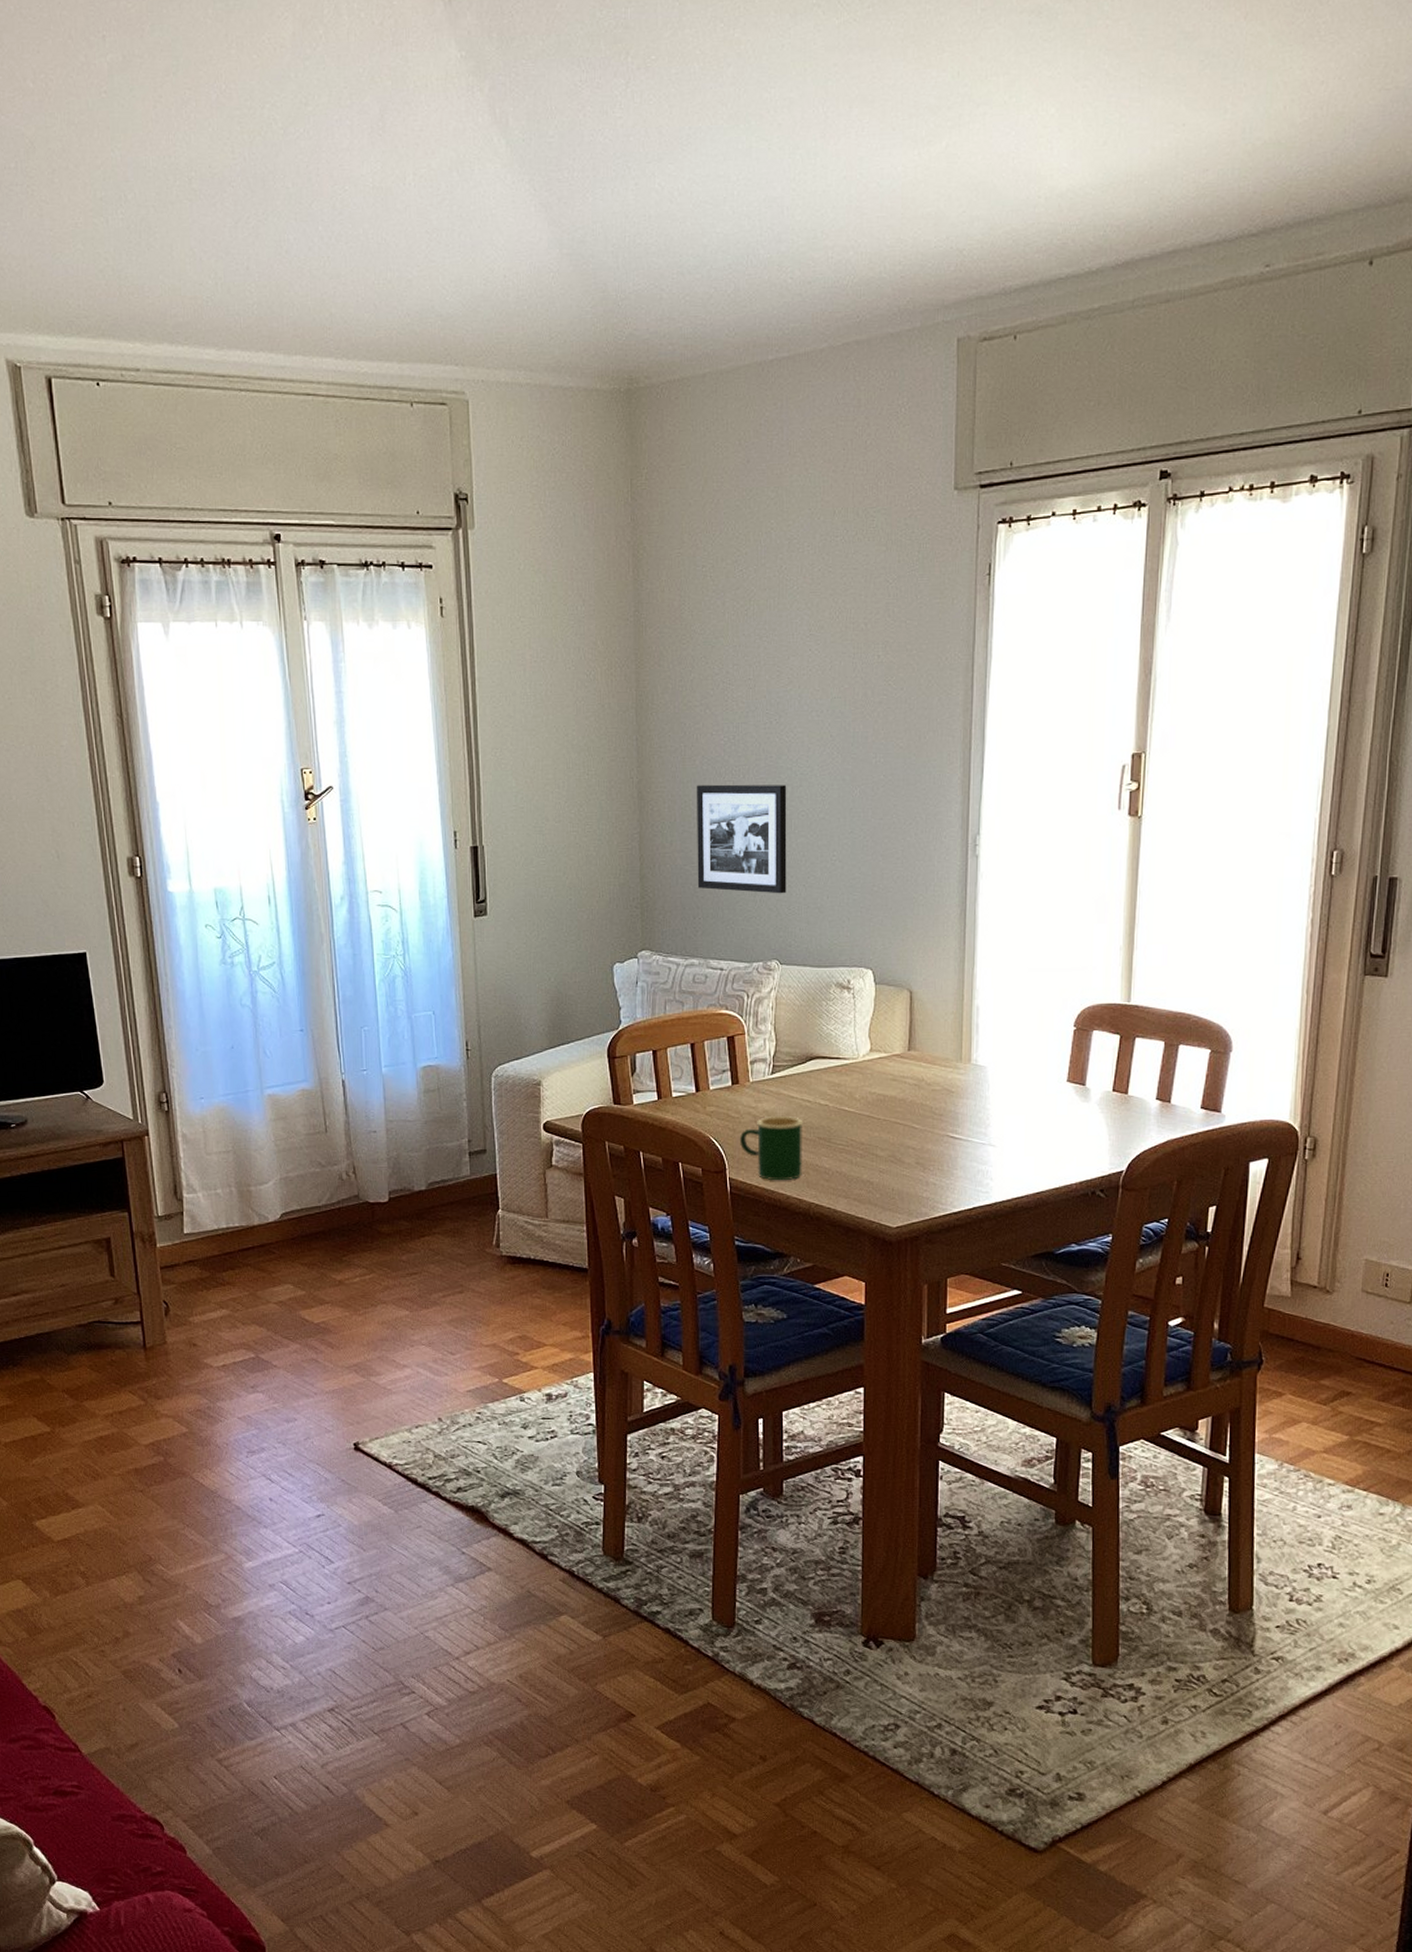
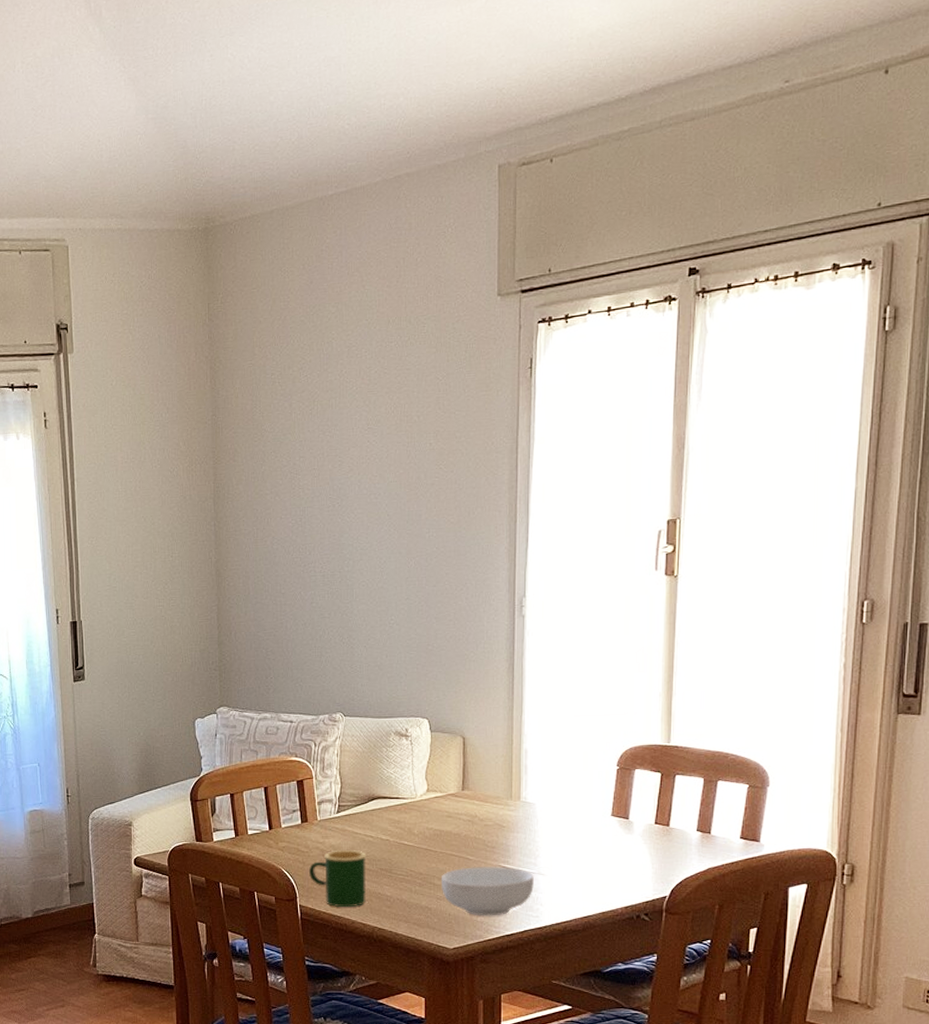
picture frame: present [696,784,787,894] -> none [267,559,349,655]
cereal bowl: none [884,1136,984,1192] -> present [441,866,534,916]

